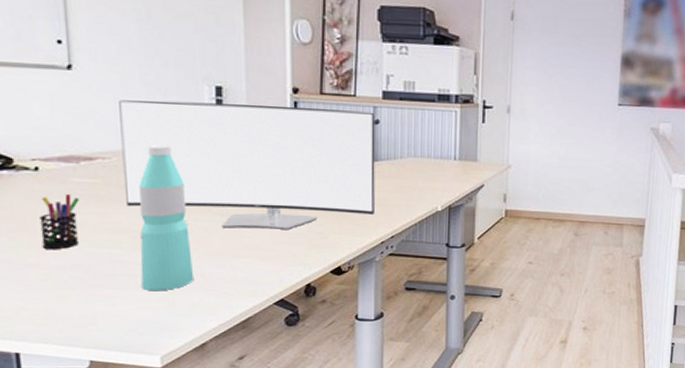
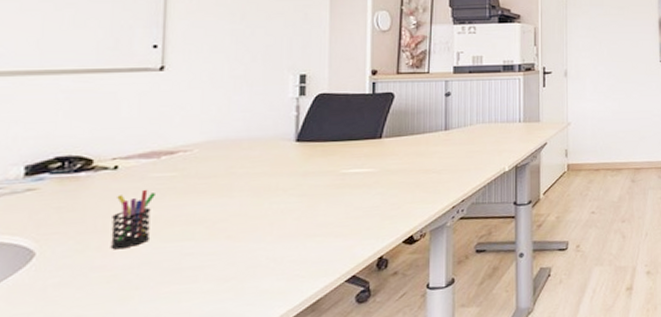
monitor: present [119,100,376,231] -> none [203,86,447,209]
water bottle: present [139,144,195,291] -> none [210,132,266,282]

